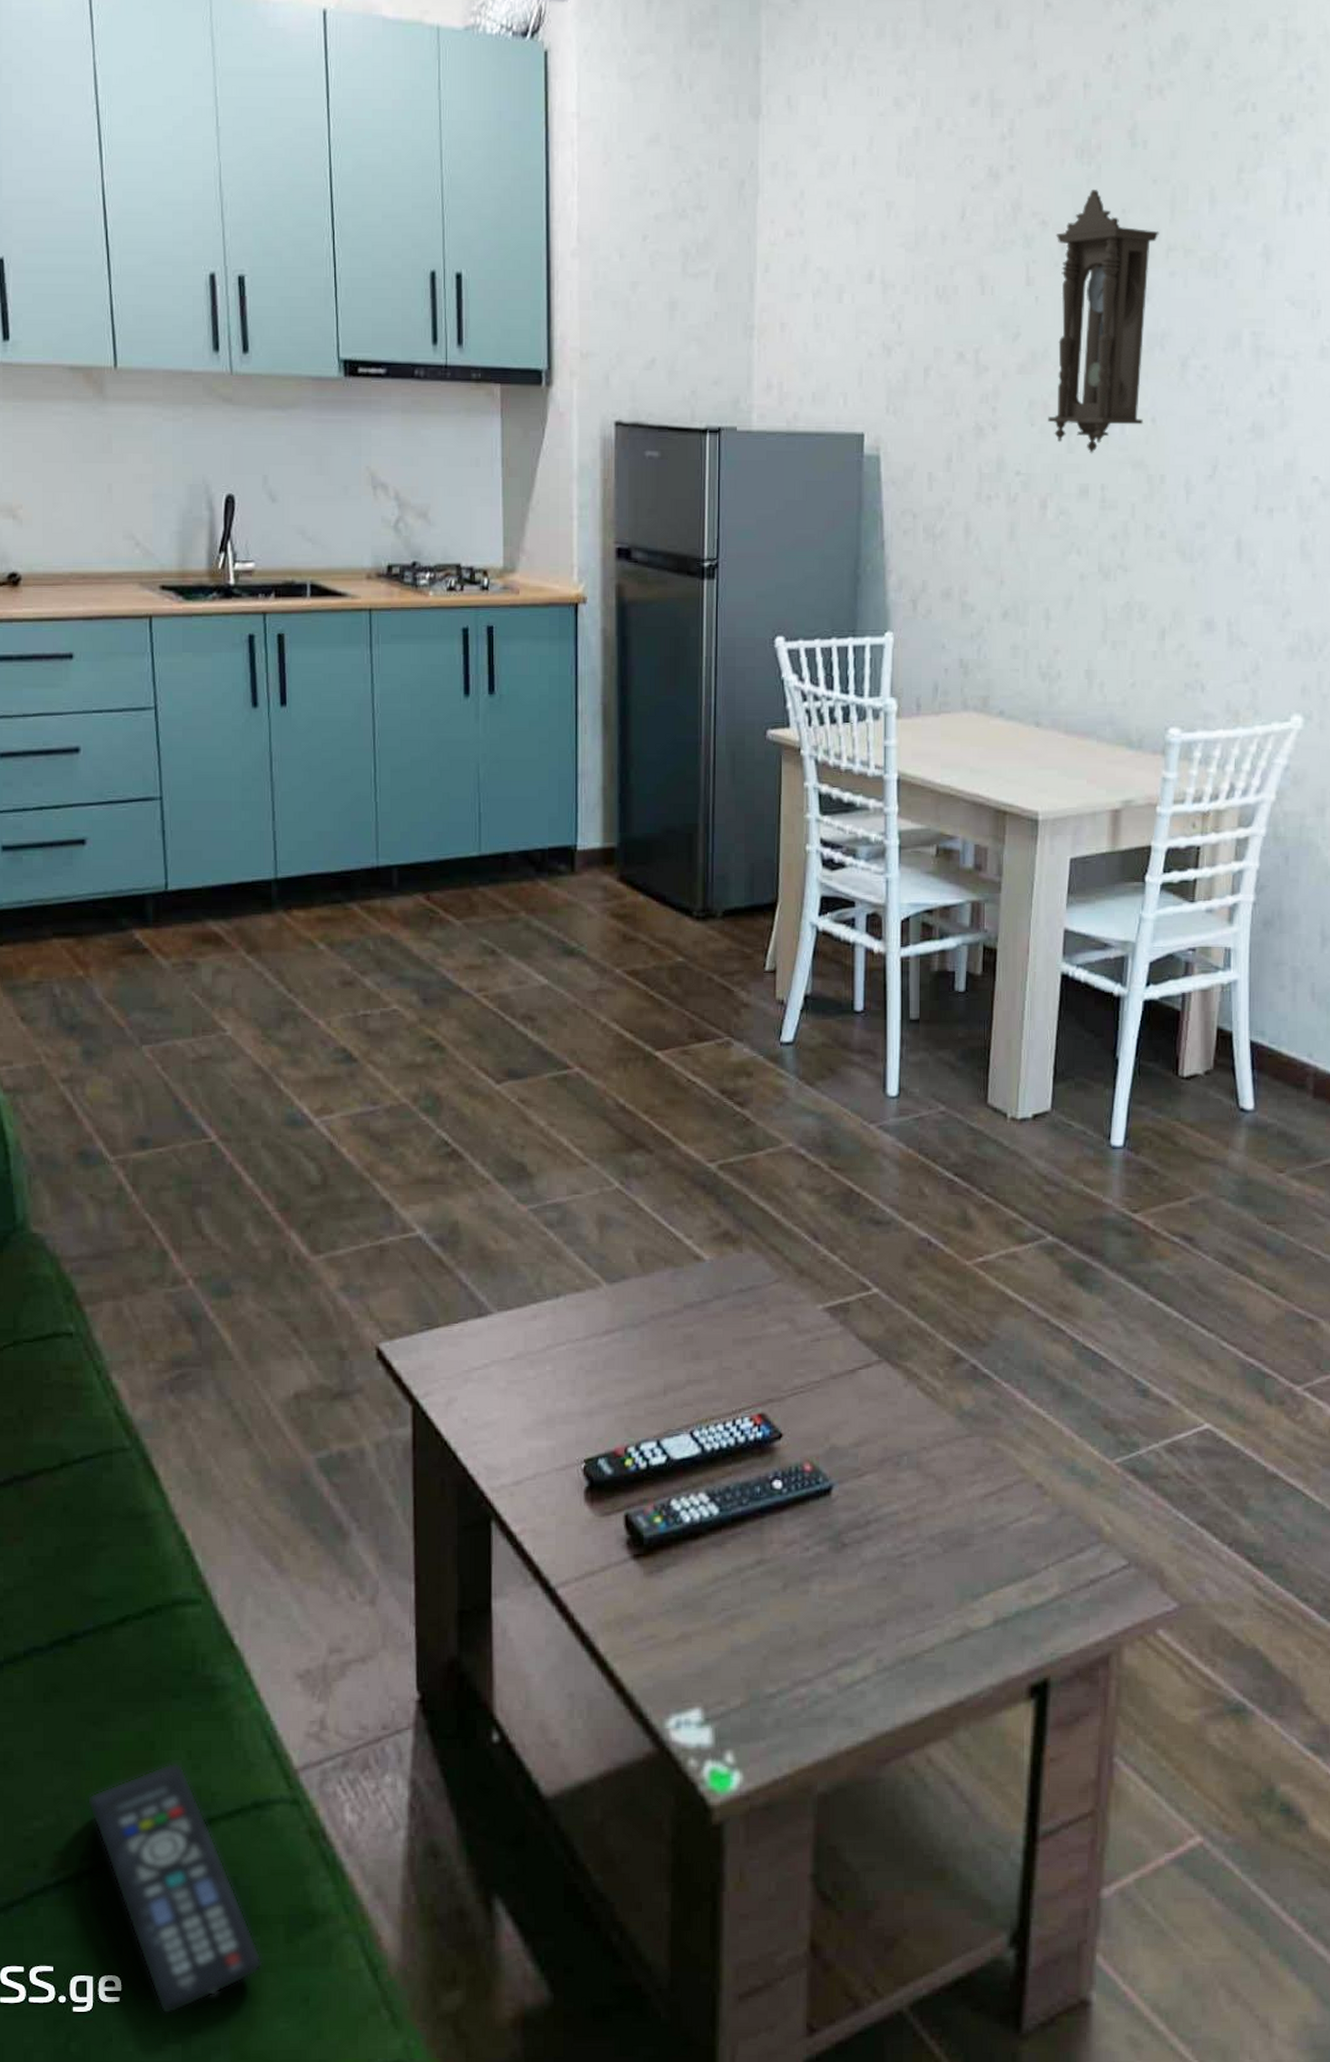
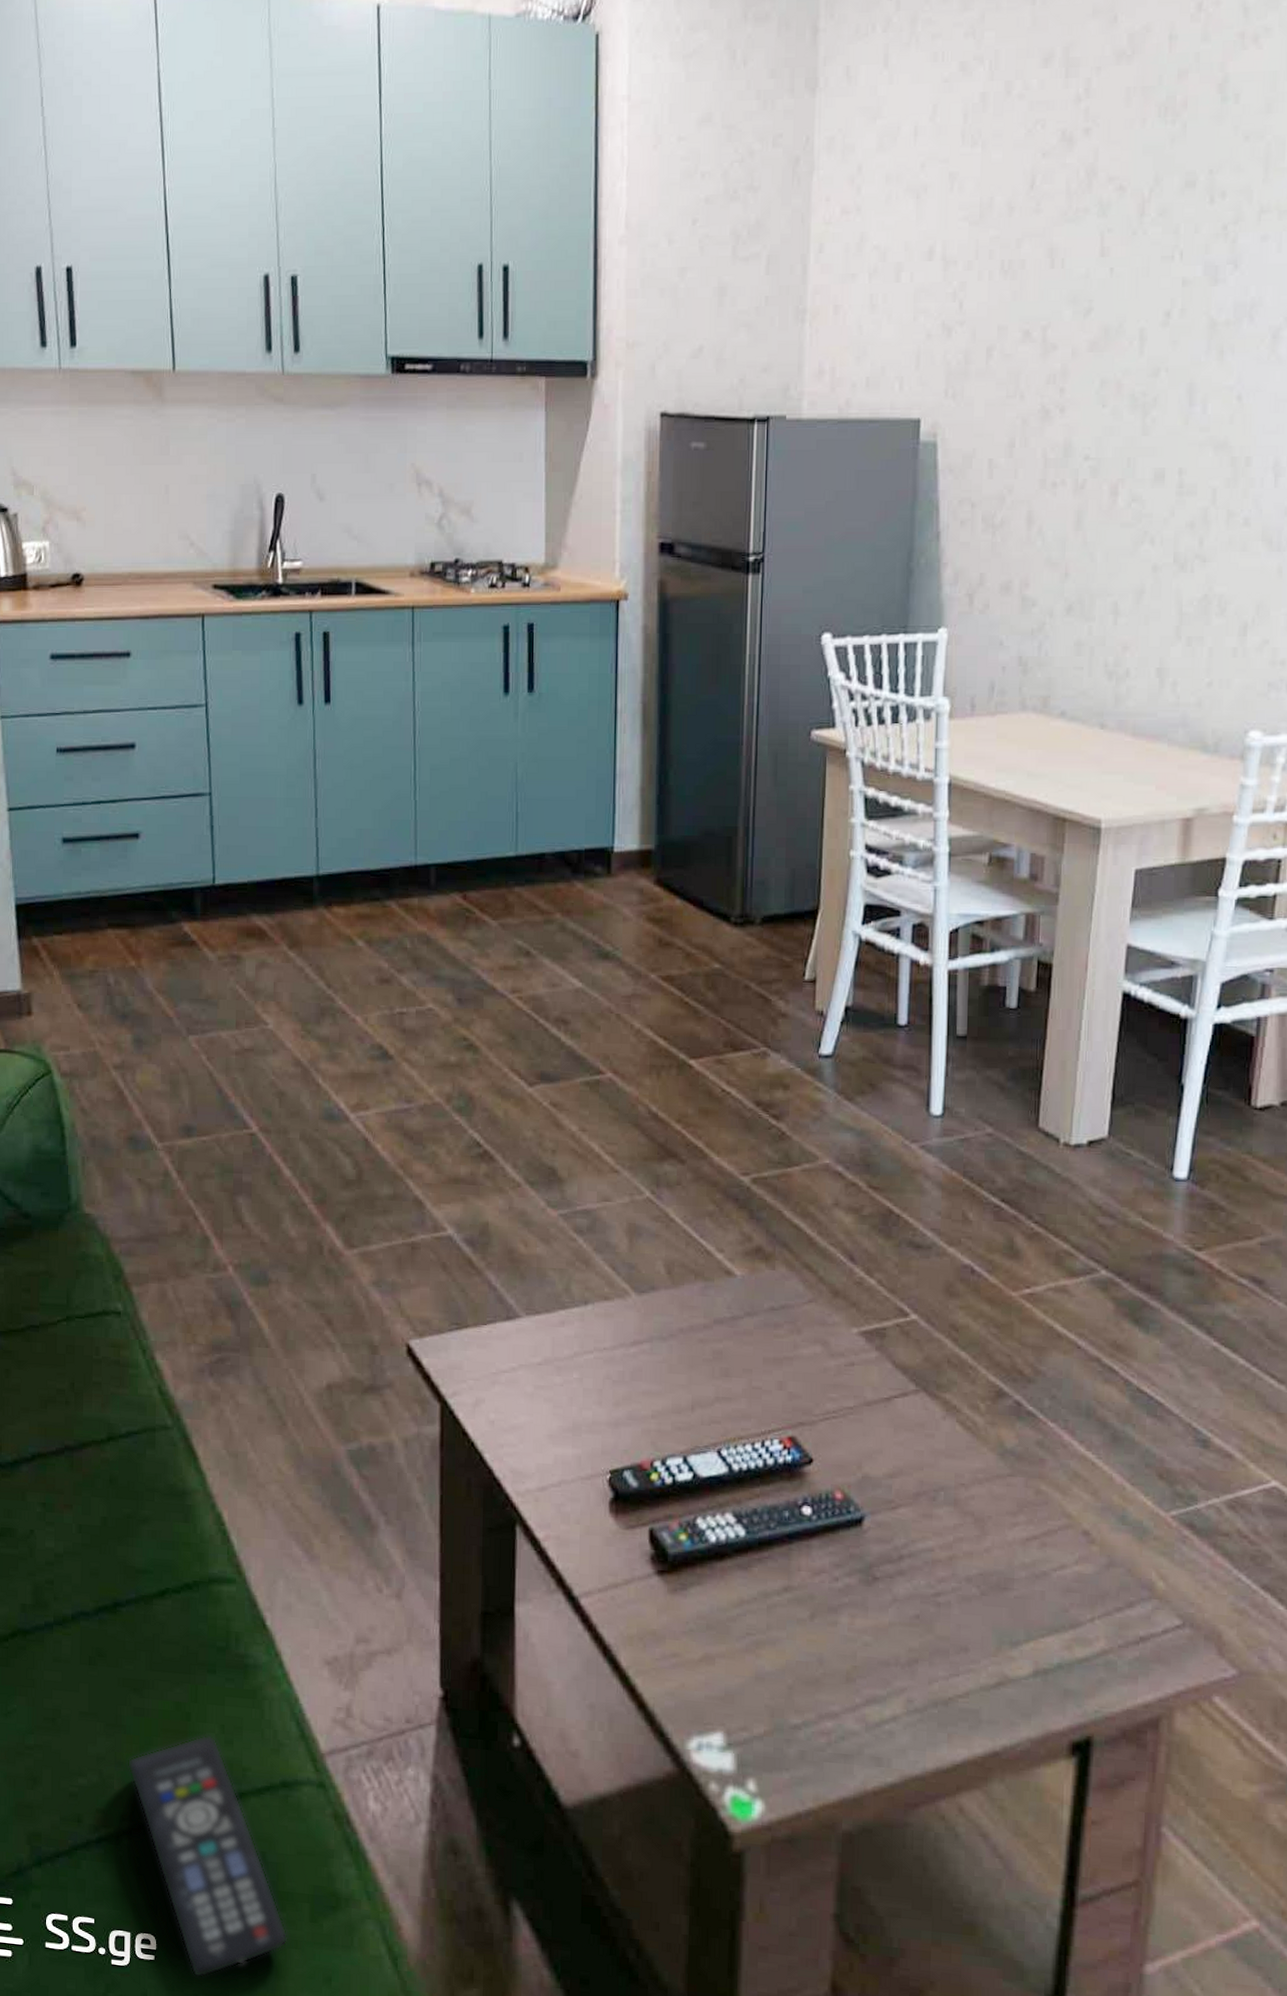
pendulum clock: present [1048,190,1159,454] -> none [1121,150,1251,436]

